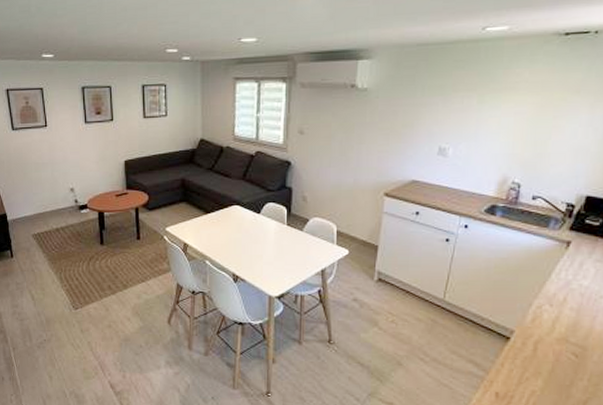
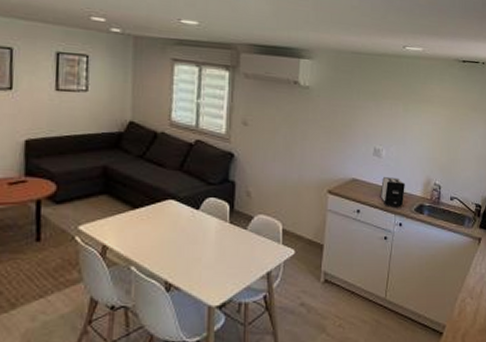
toaster: none [443,177,474,207] -> present [380,177,405,206]

